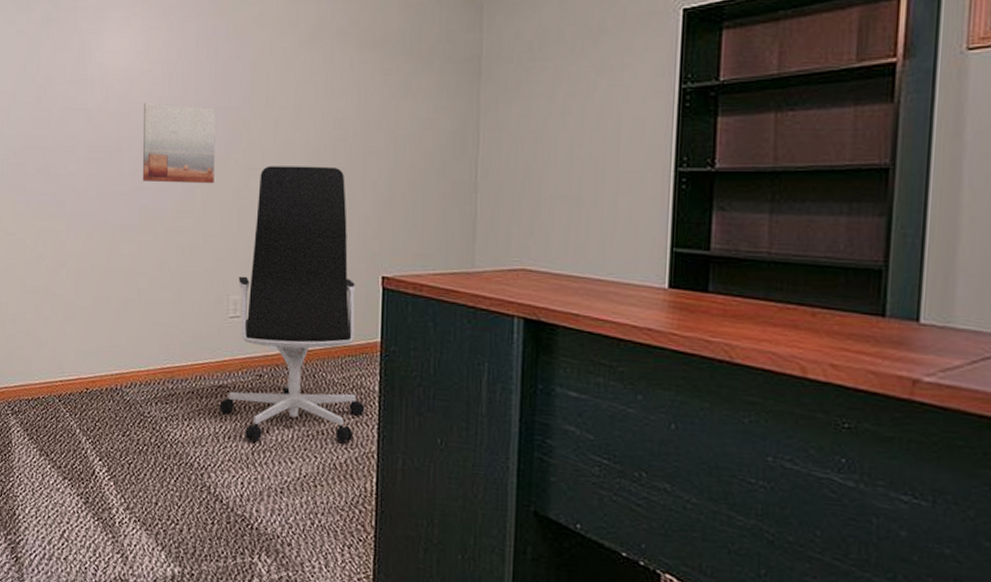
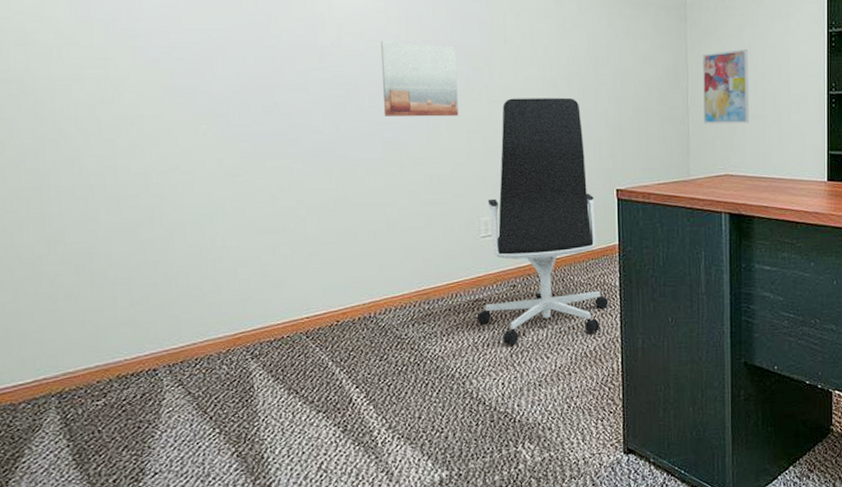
wall art: none [496,111,562,206] -> present [703,49,750,125]

